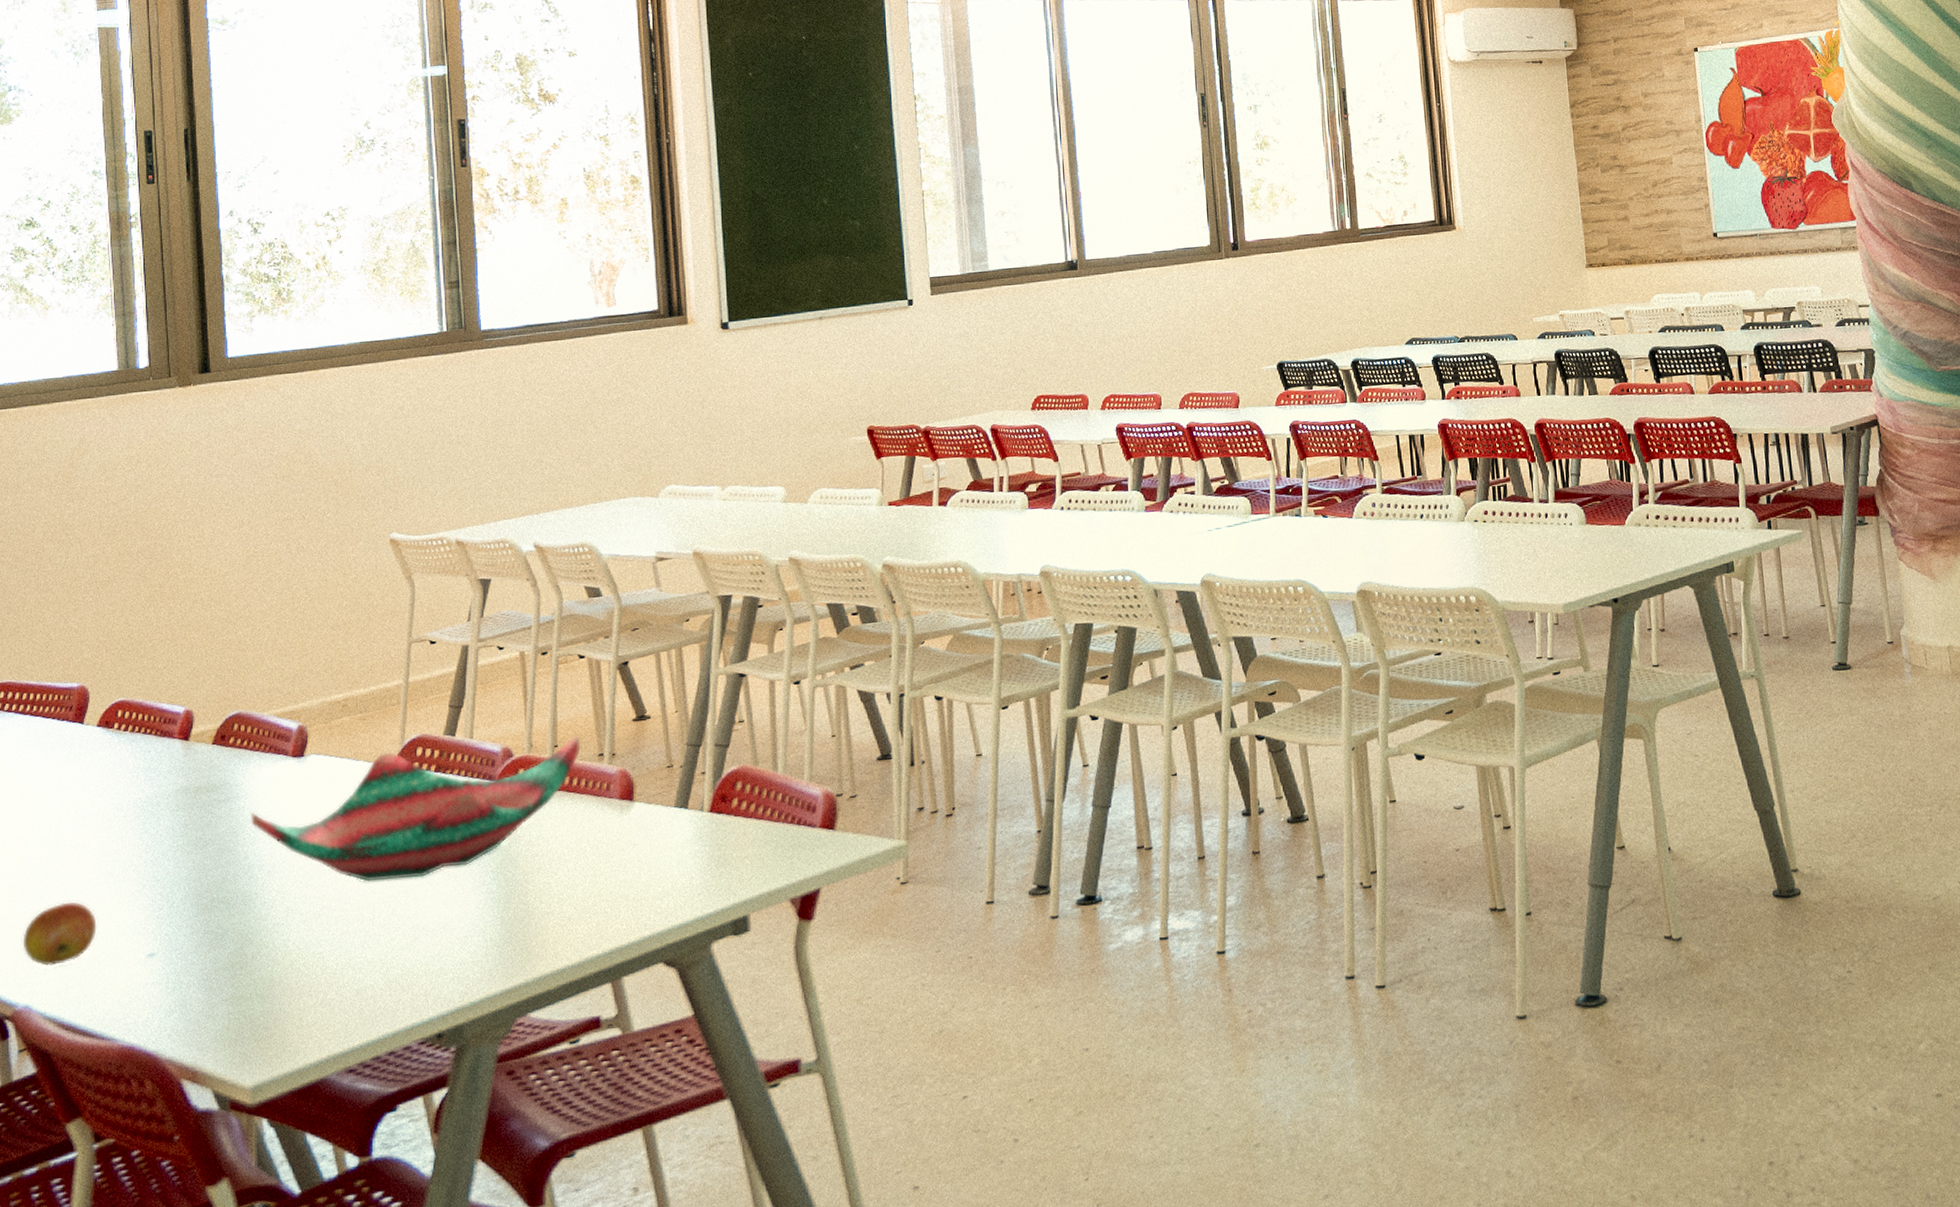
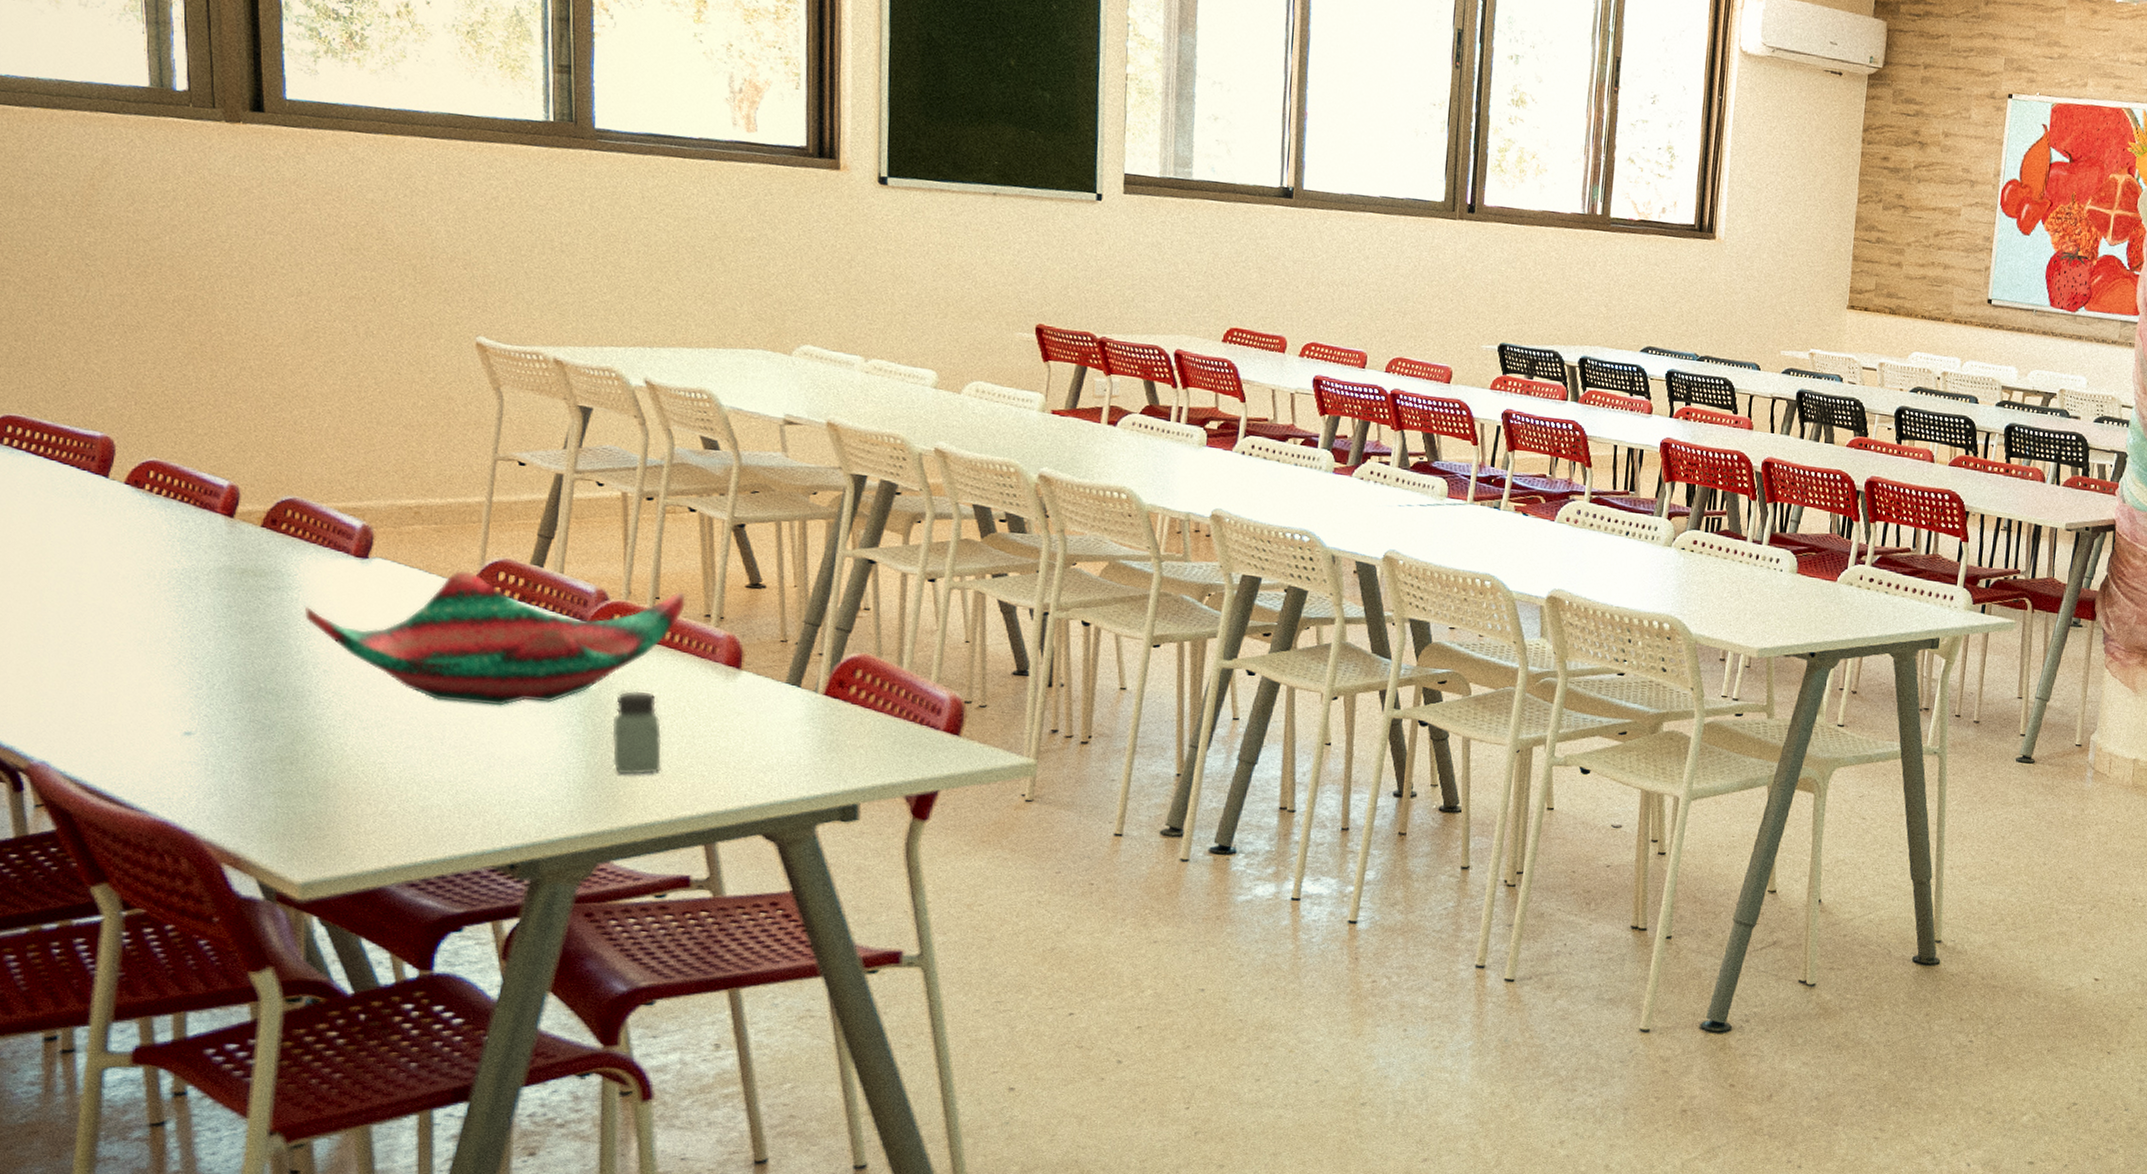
apple: present [22,902,97,967] -> none [38,662,125,727]
saltshaker: none [522,838,568,925] -> present [612,691,662,775]

